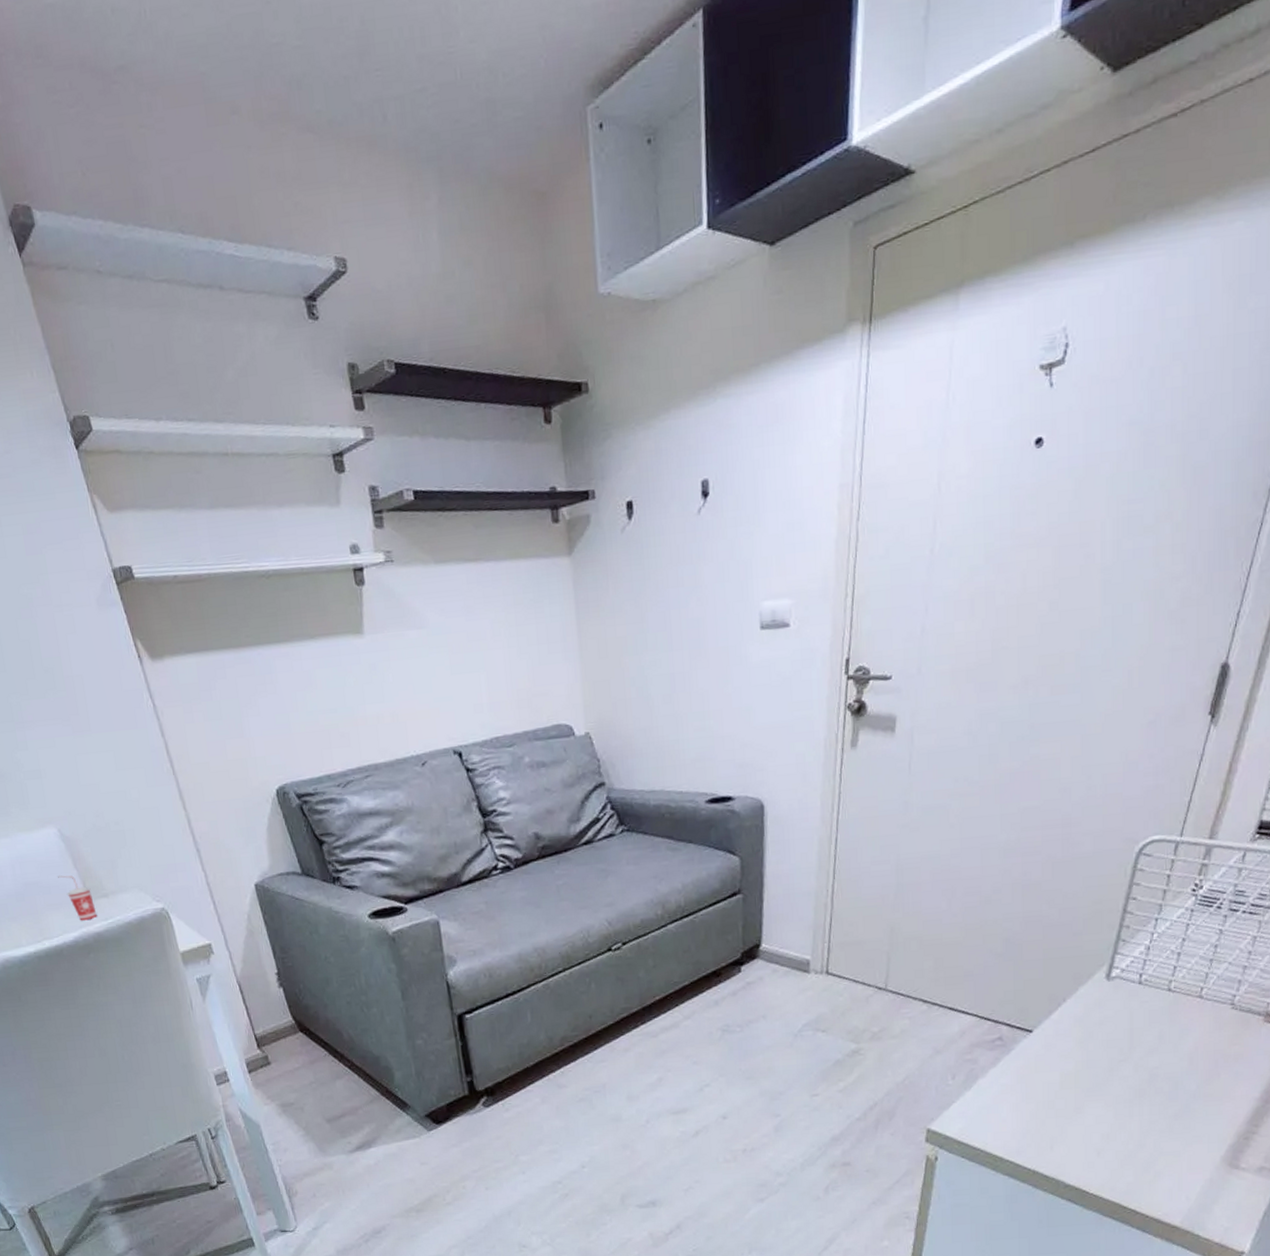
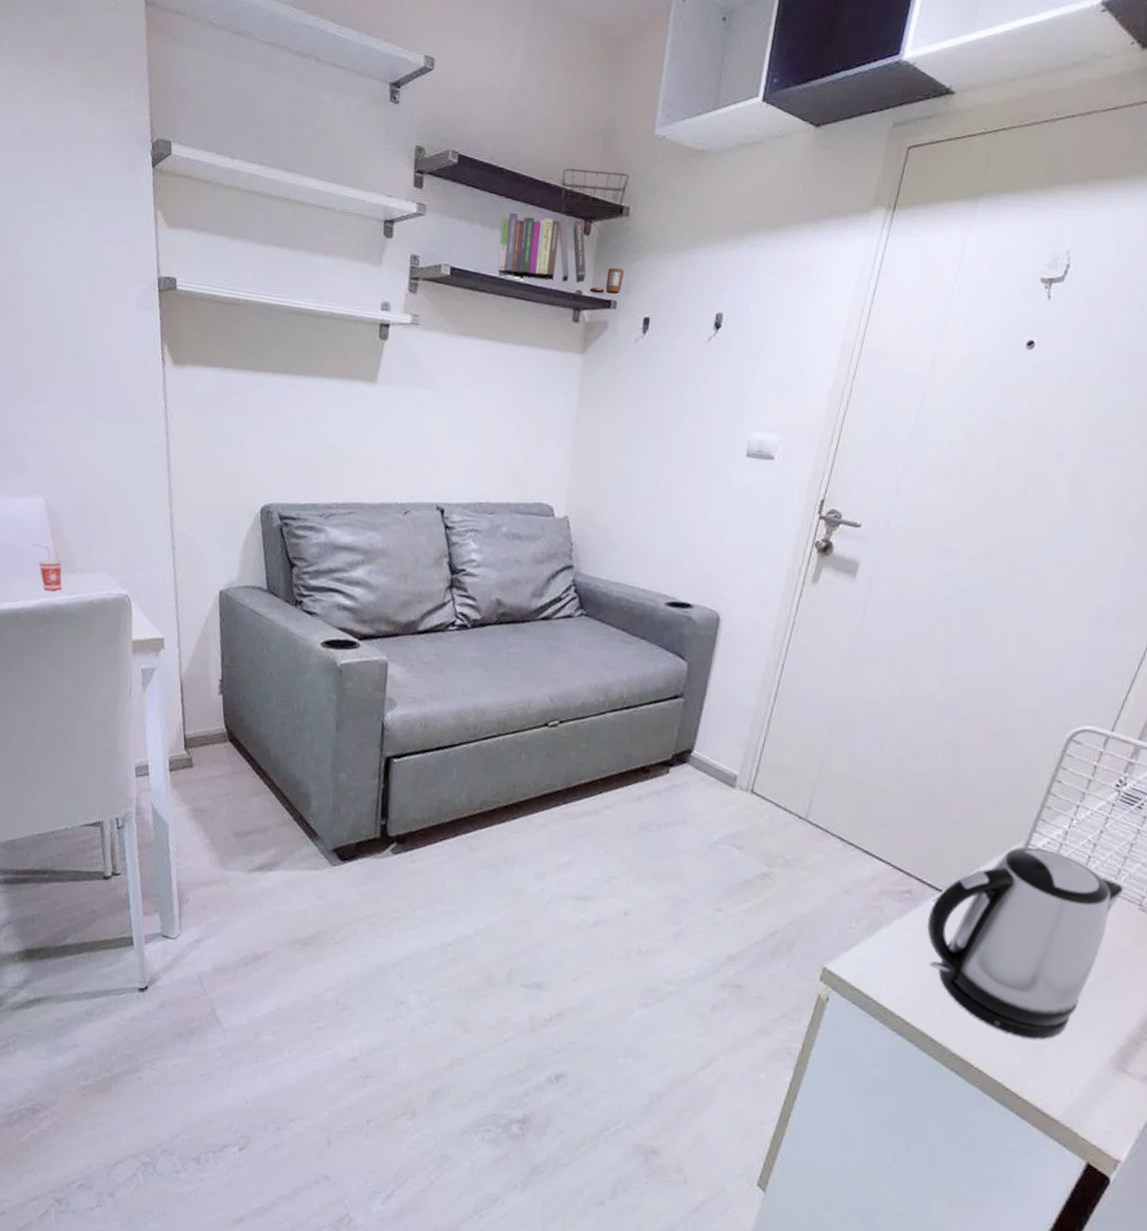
books: none [455,407,557,490] -> present [497,213,586,283]
basket: none [509,345,581,407] -> present [561,168,629,220]
candle: none [563,453,596,487] -> present [589,267,624,295]
kettle: none [1022,968,1214,1155] -> present [927,846,1125,1039]

